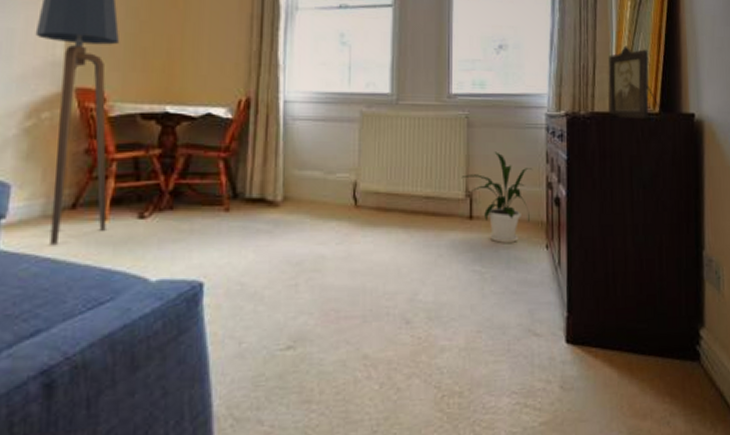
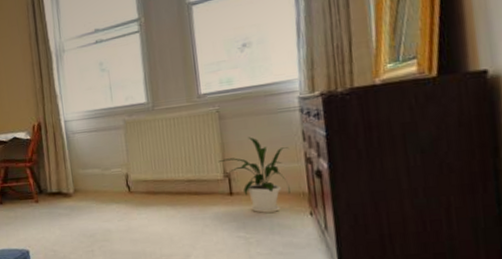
photo frame: present [608,45,664,120] -> none [367,14,444,90]

